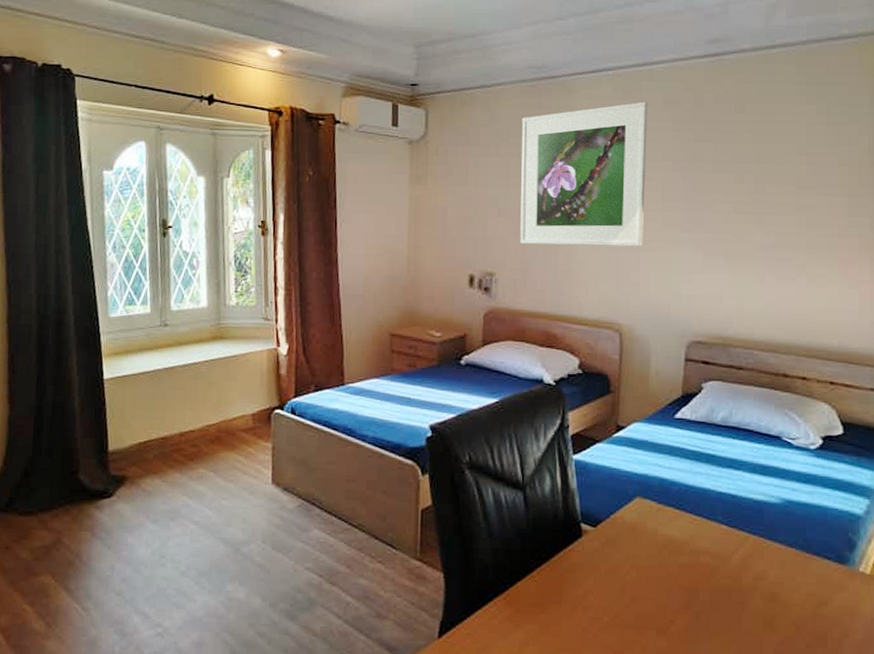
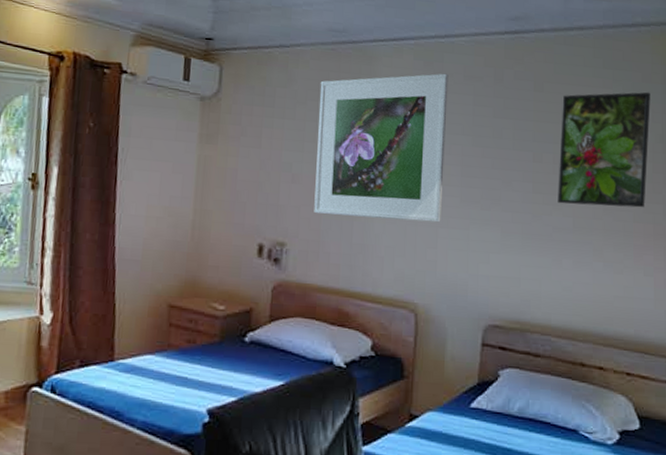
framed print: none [760,105,857,223] -> present [558,92,651,208]

